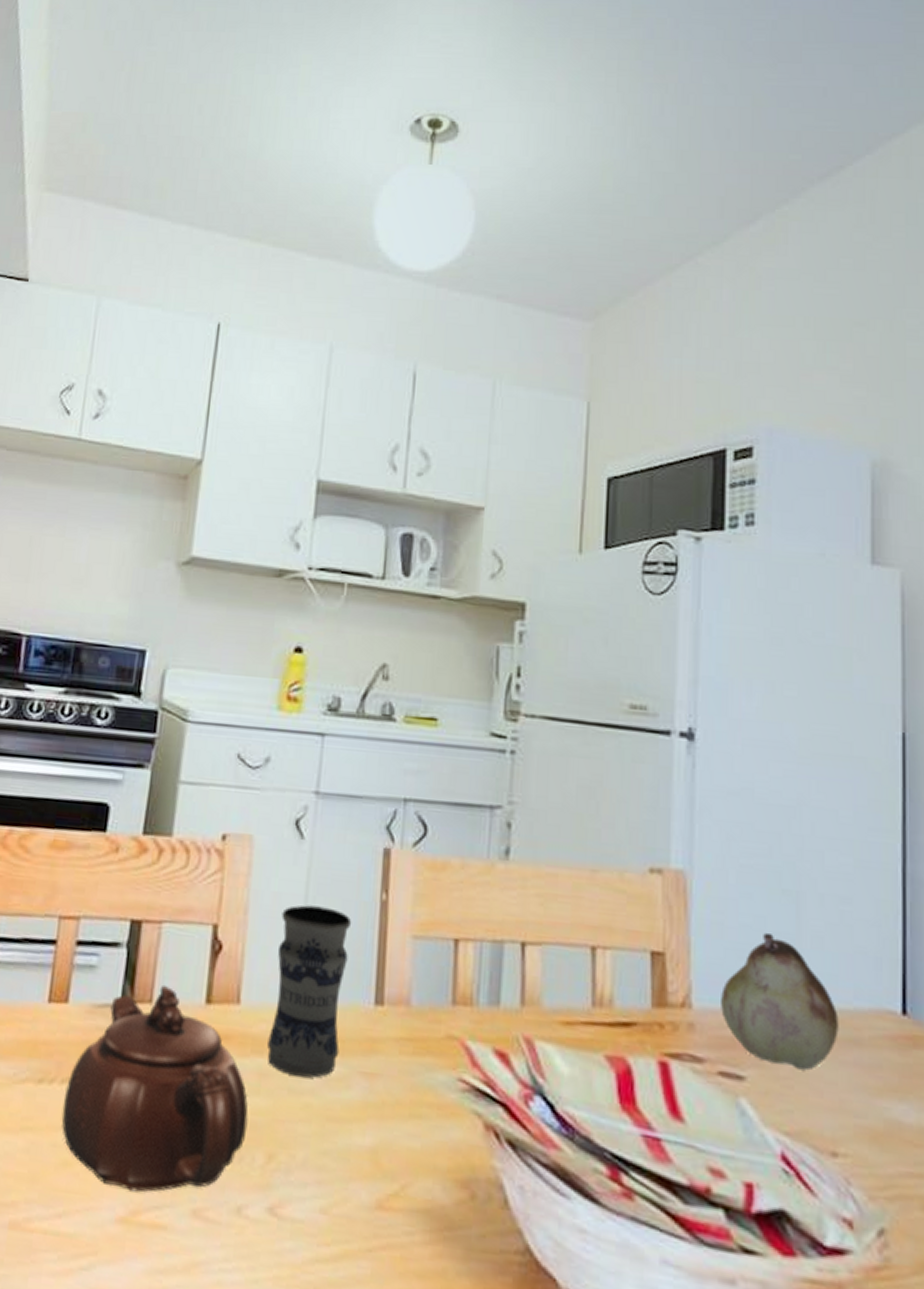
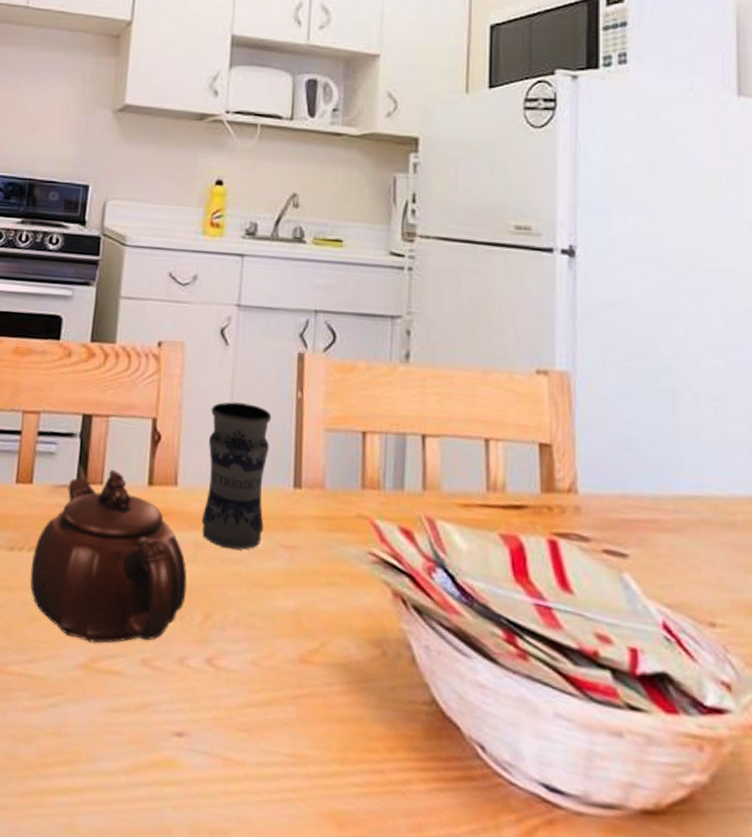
fruit: present [721,933,839,1071] -> none [604,428,714,550]

